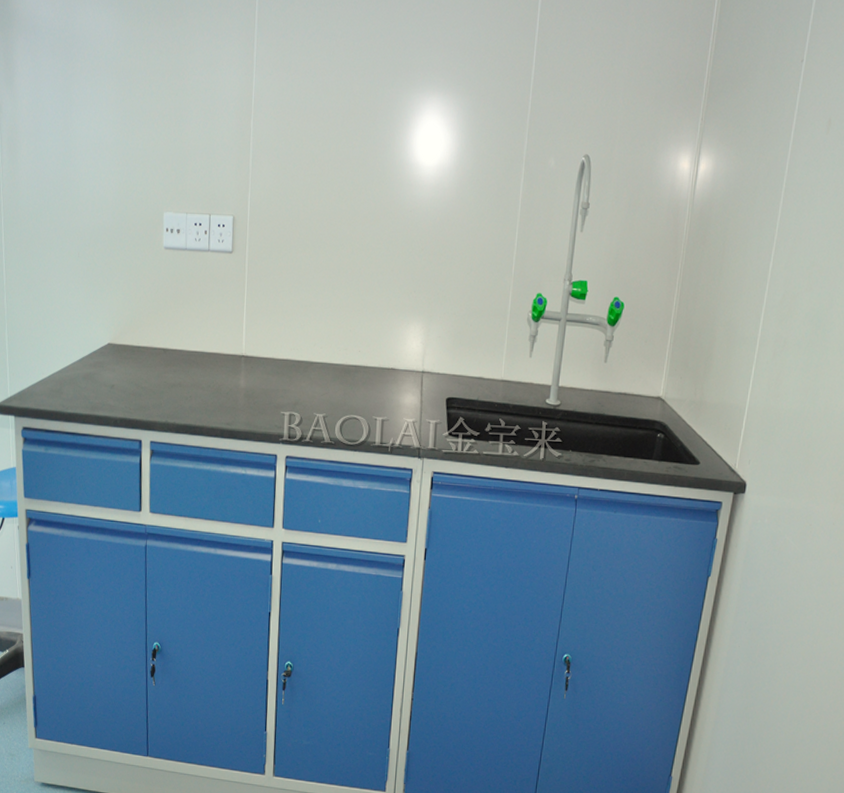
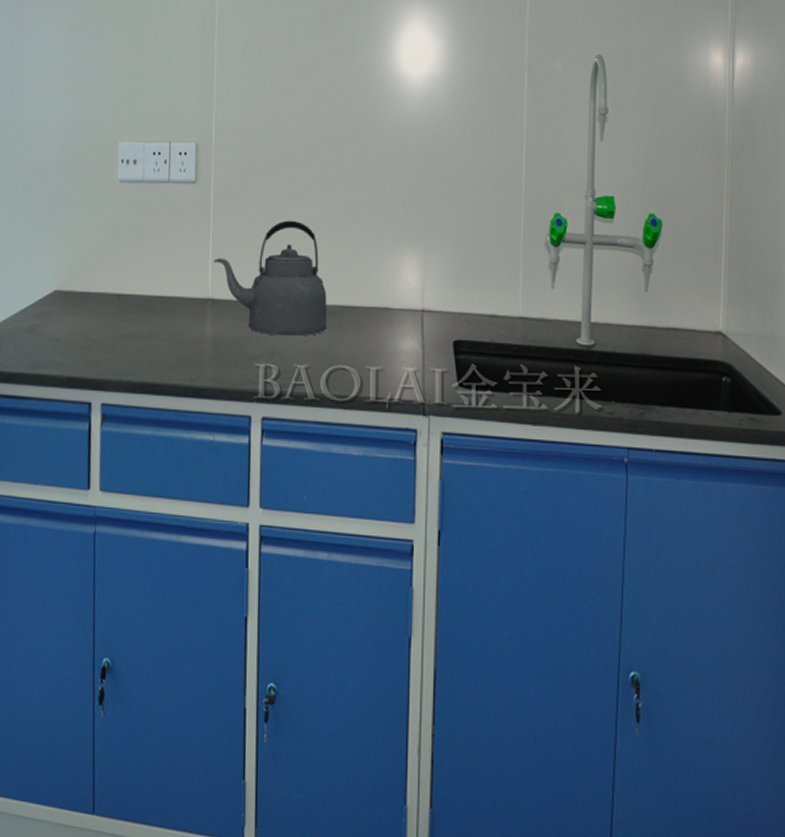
kettle: none [247,289,344,390] -> present [213,220,327,336]

